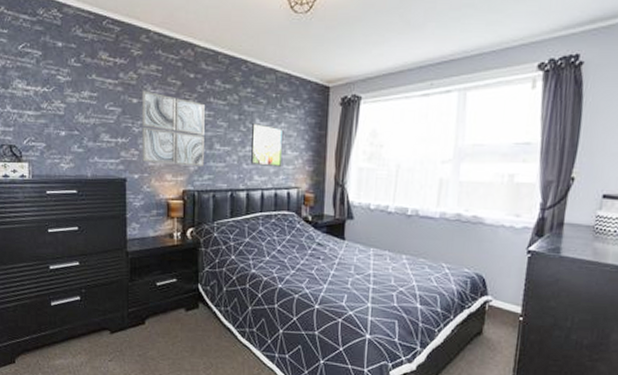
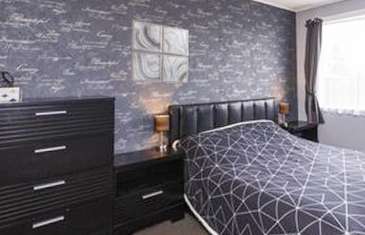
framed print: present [251,123,284,168] -> none [231,44,259,81]

